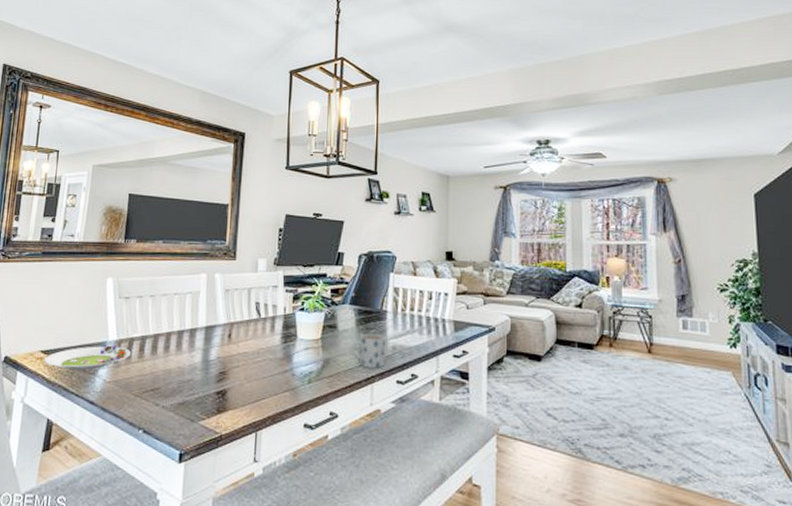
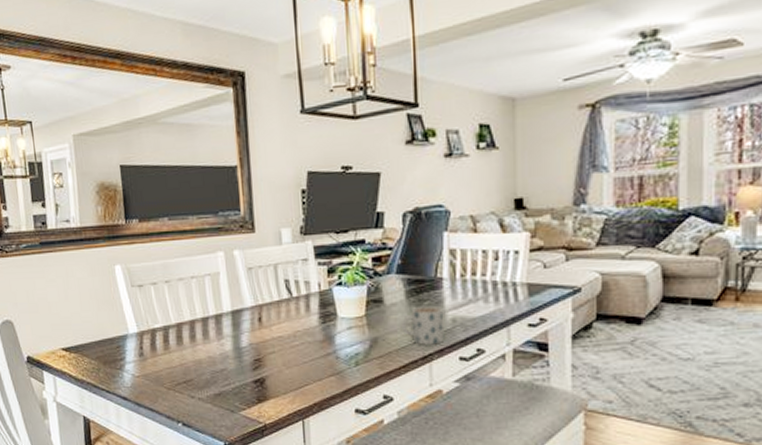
salad plate: present [44,344,131,370] -> none [67,337,156,366]

